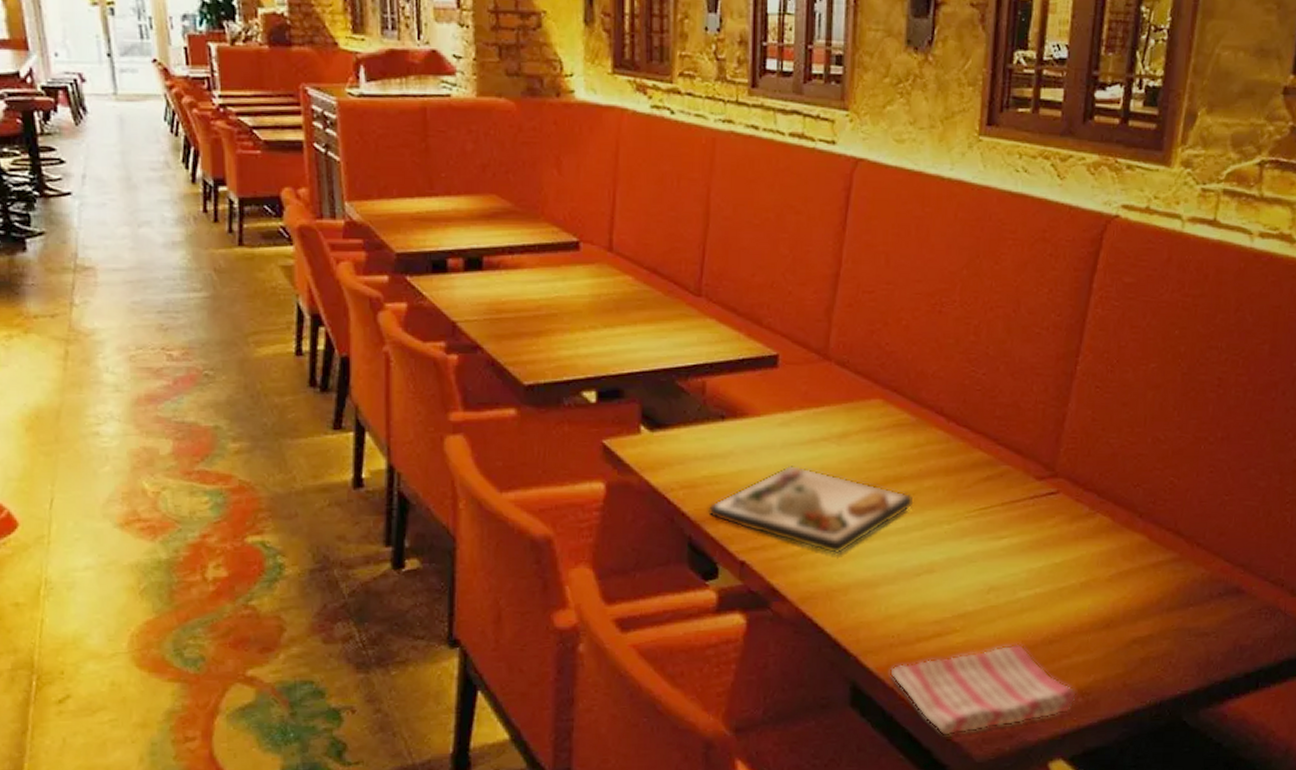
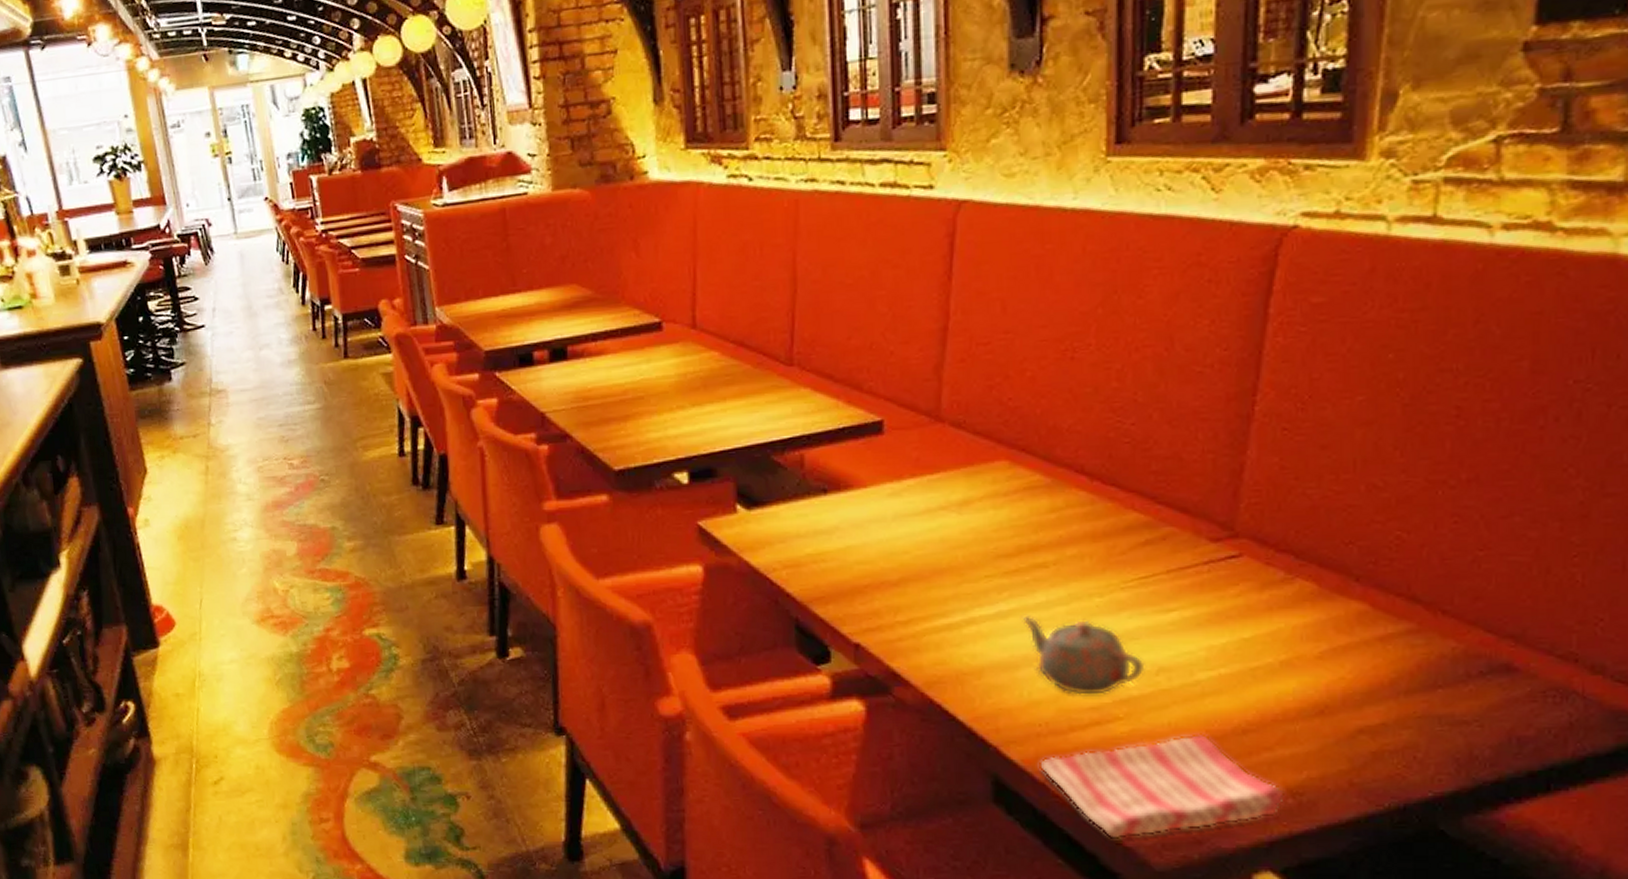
dinner plate: present [707,464,914,555] -> none [814,537,1055,634]
teapot: none [885,539,980,610] -> present [1023,615,1145,695]

